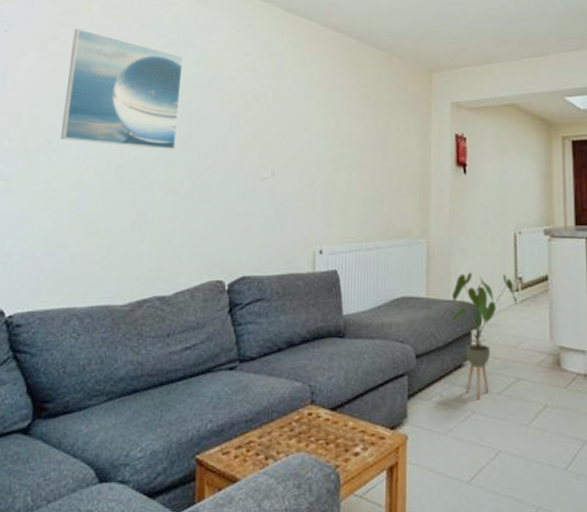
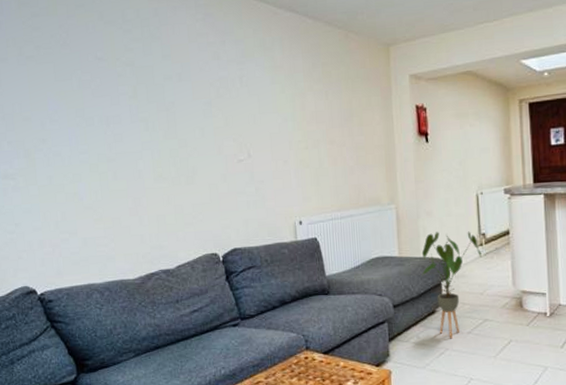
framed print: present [61,28,184,150] -> none [45,30,157,141]

